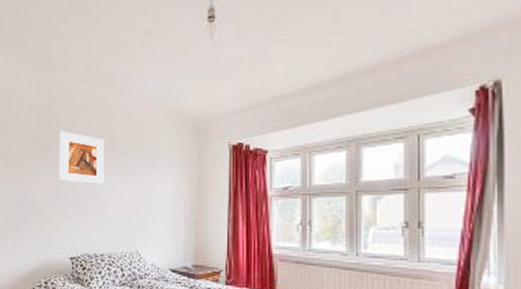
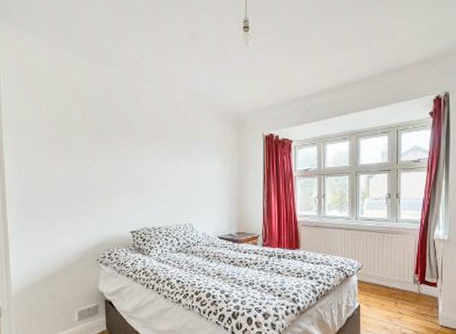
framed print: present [58,131,105,186] -> none [115,120,159,169]

